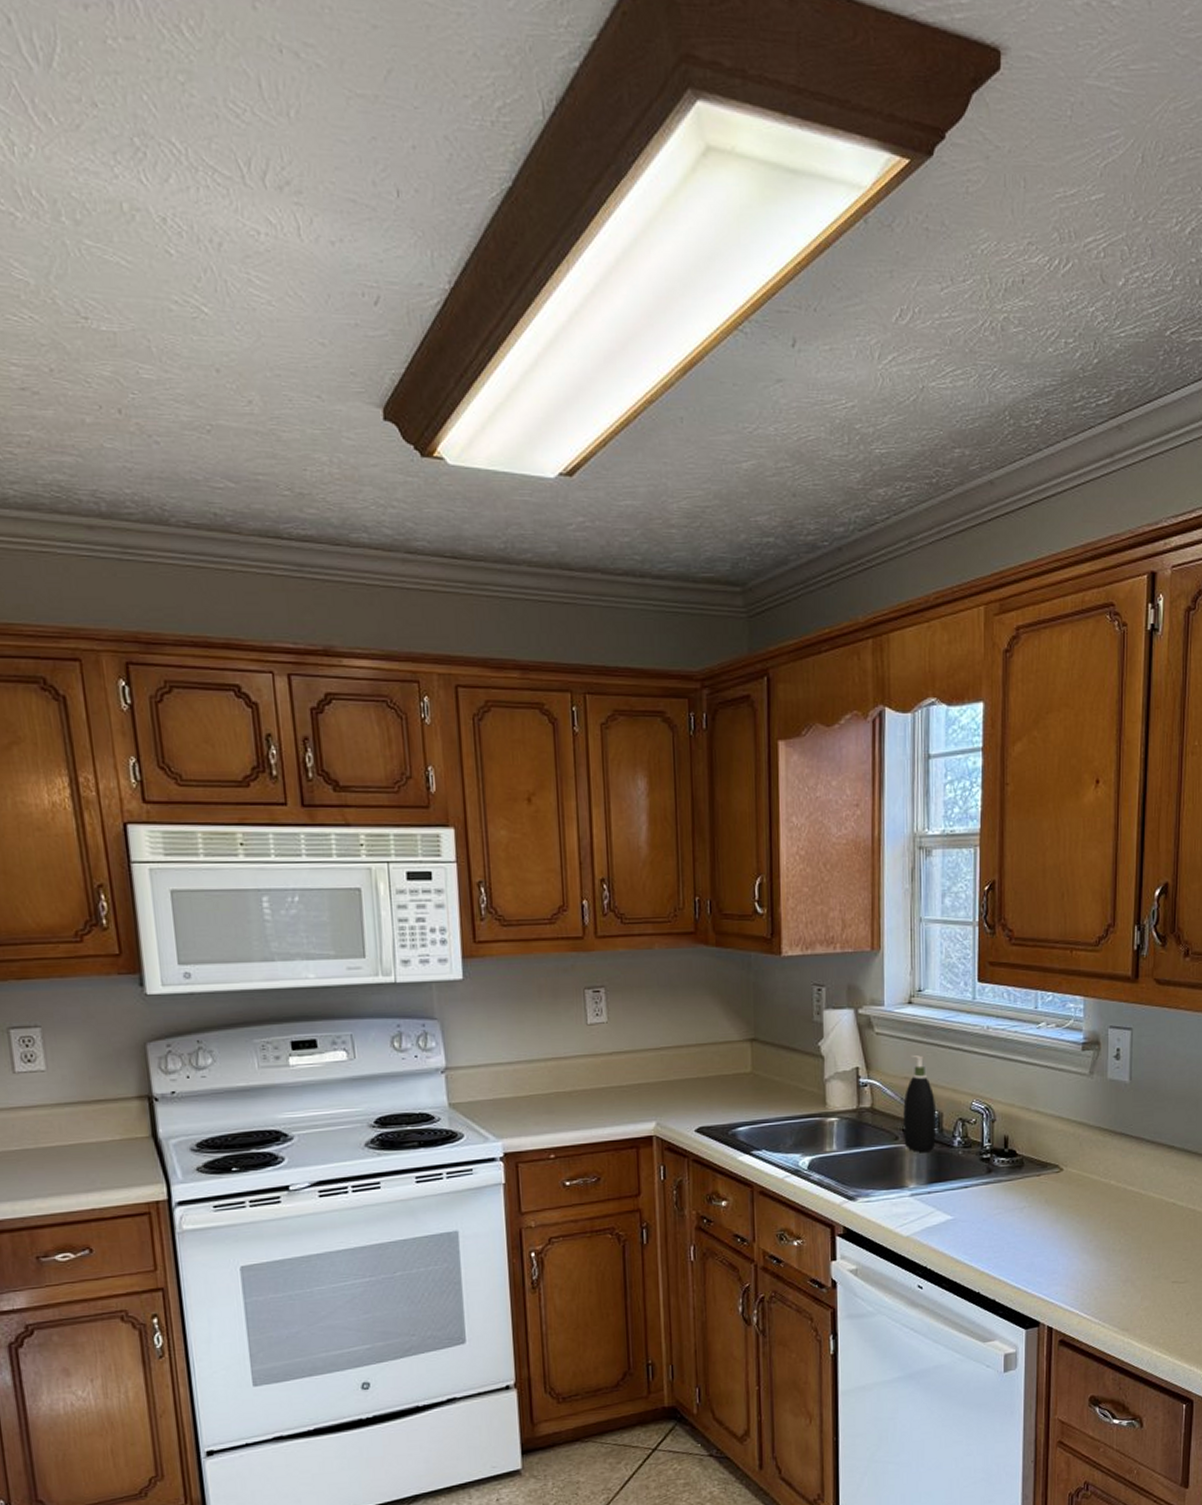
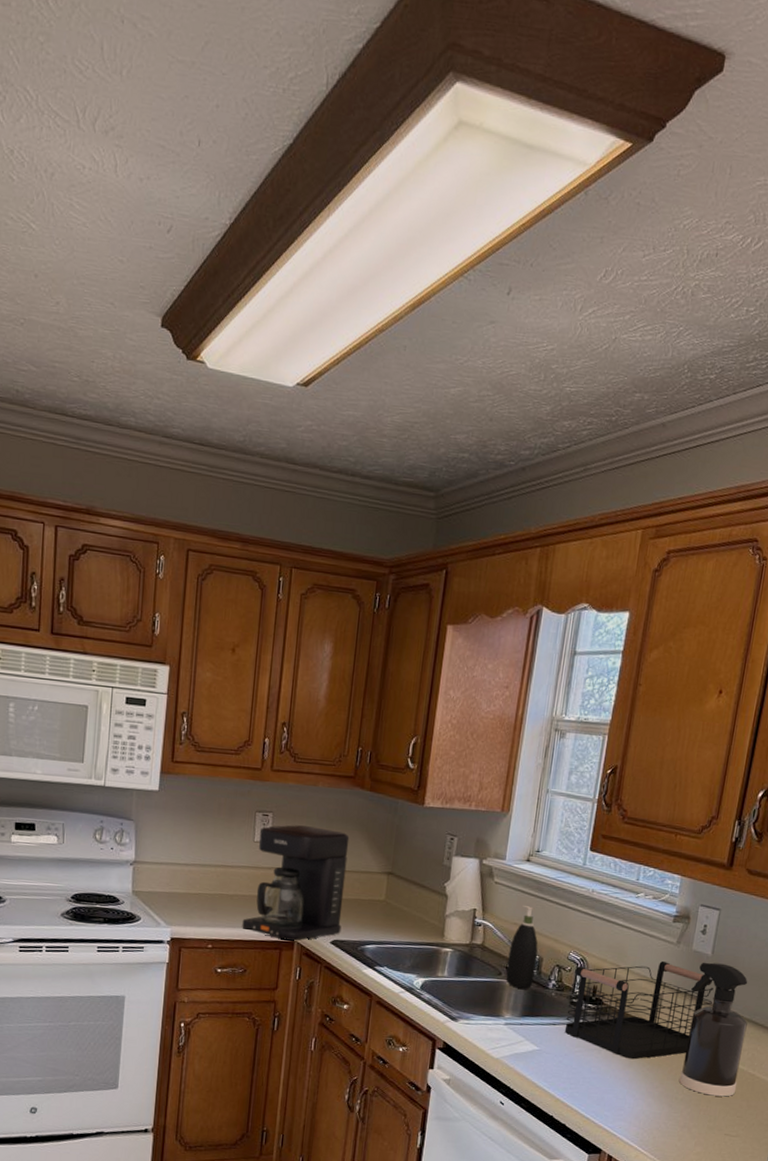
coffee maker: none [587,997,706,1136] -> present [242,825,350,941]
dish rack: none [978,1096,1138,1214] -> present [564,960,713,1060]
spray bottle: none [1113,1089,1179,1241] -> present [679,962,748,1097]

